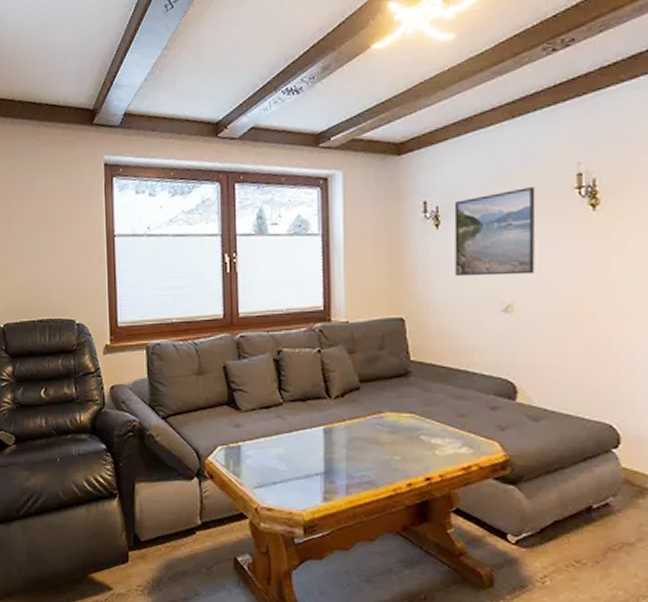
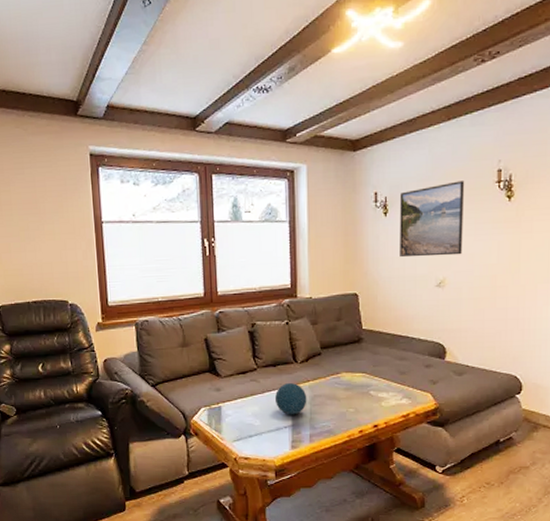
decorative orb: none [305,422,343,461] -> present [275,383,307,415]

